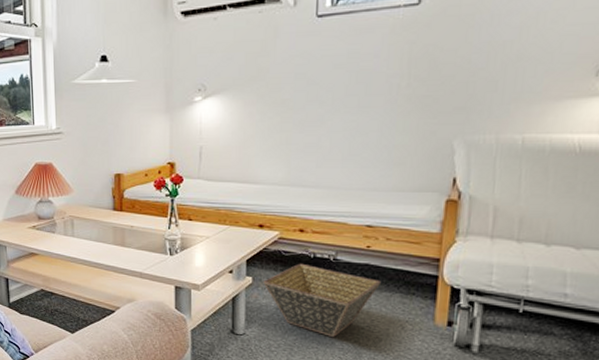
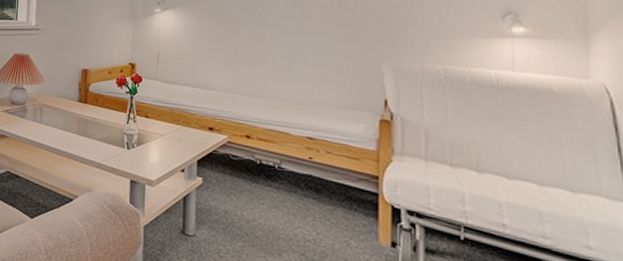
basket: present [263,263,380,338] -> none [212,168,323,249]

